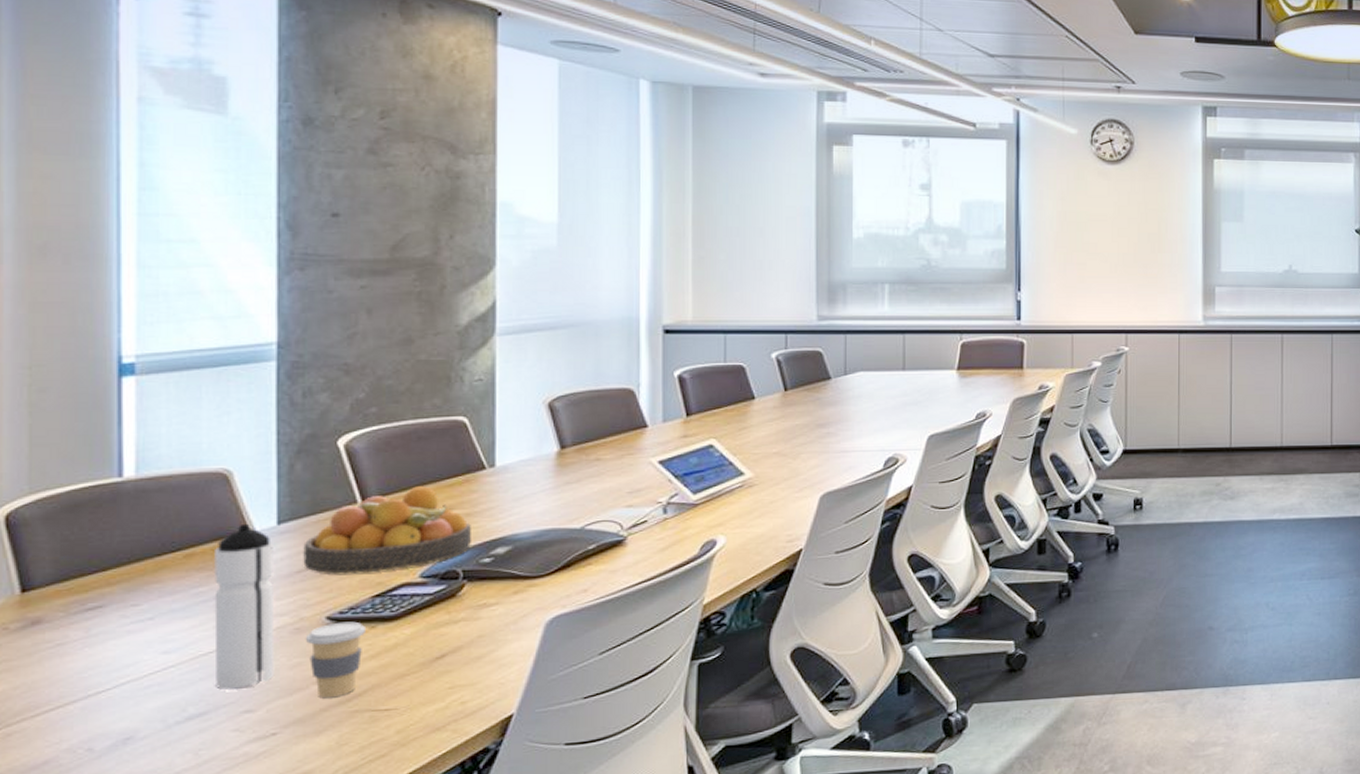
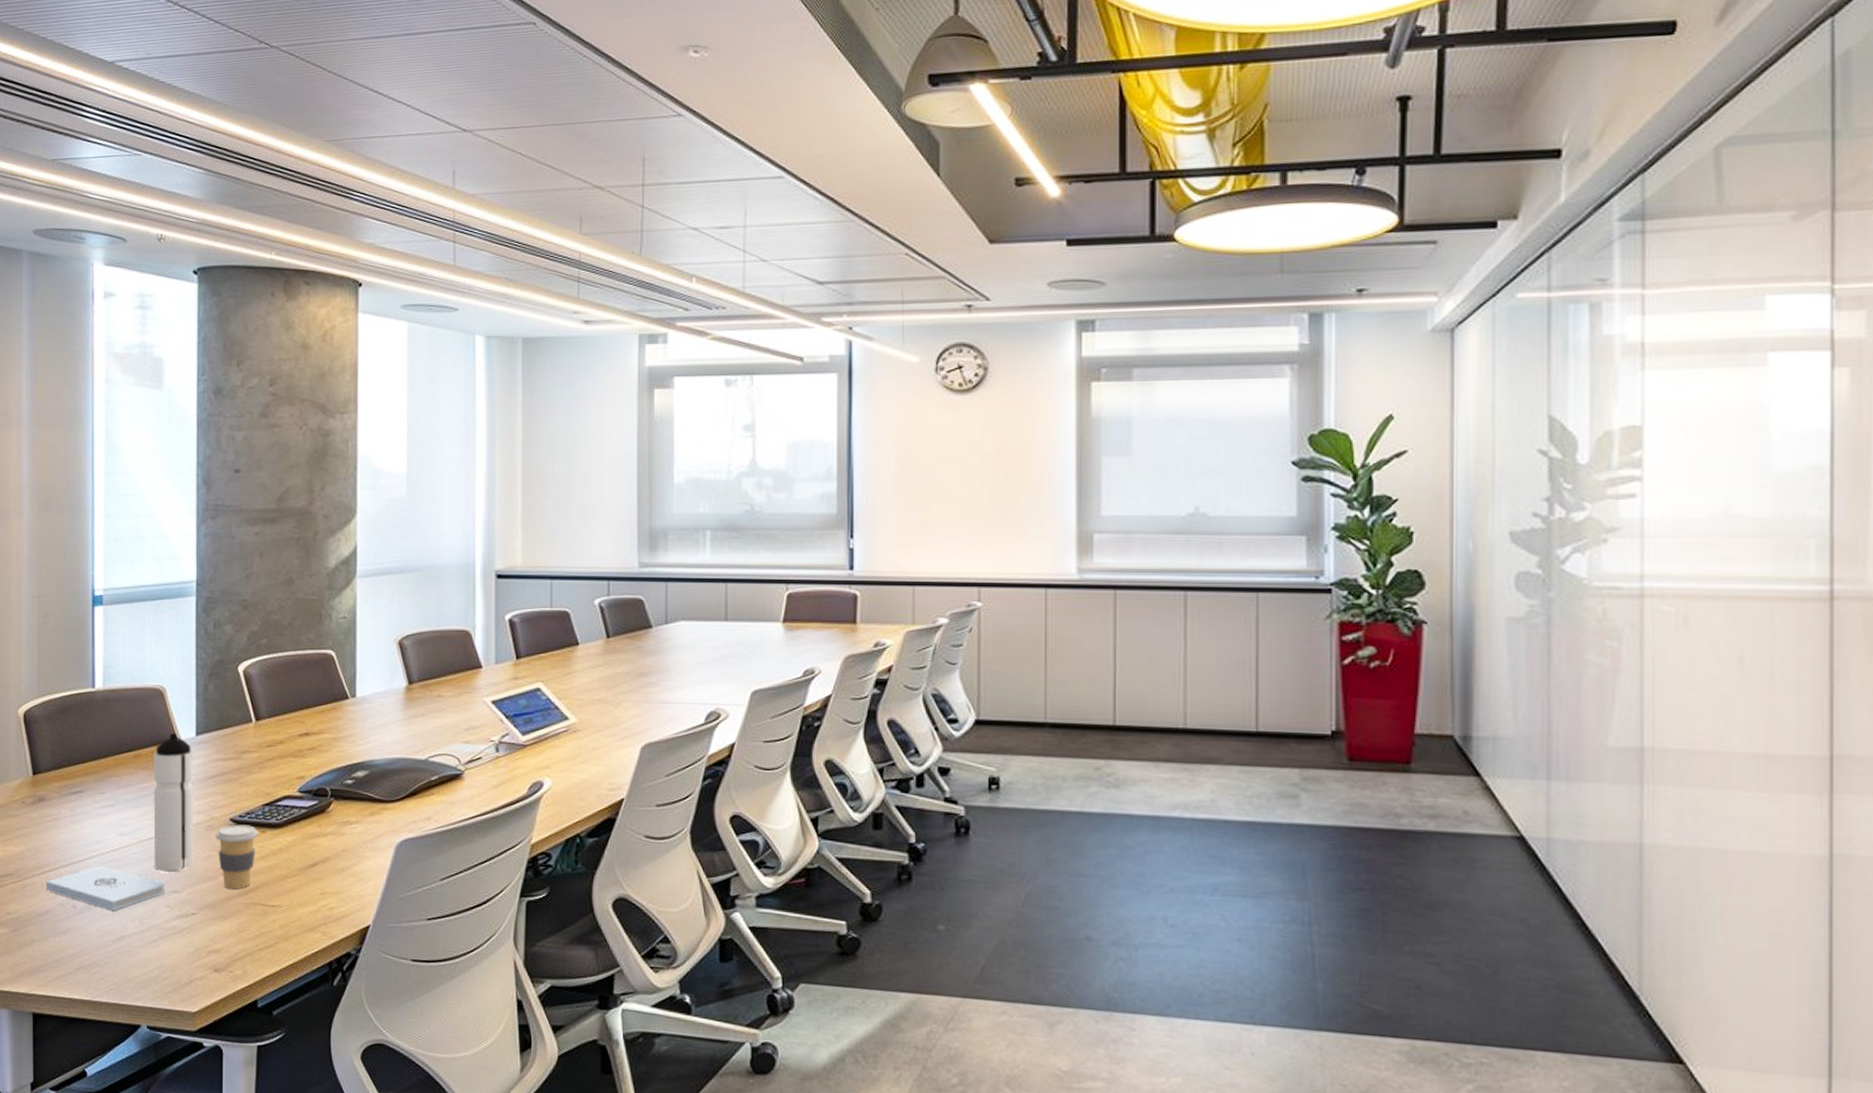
notepad: none [43,694,233,747] -> present [46,866,165,911]
fruit bowl: present [303,486,471,574] -> none [214,710,337,784]

